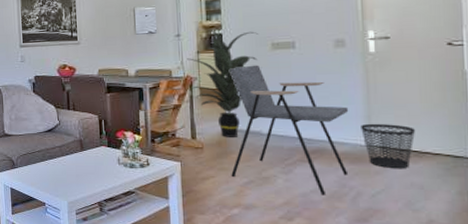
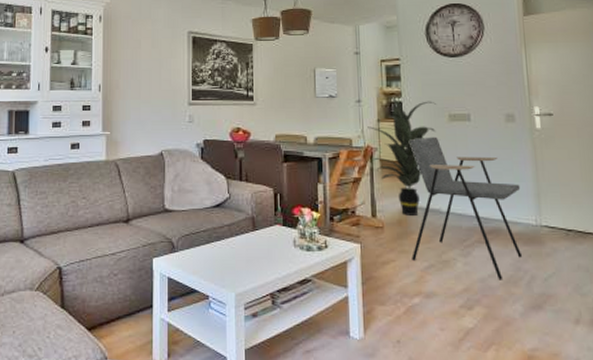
wastebasket: present [361,123,416,169] -> none [531,202,580,251]

